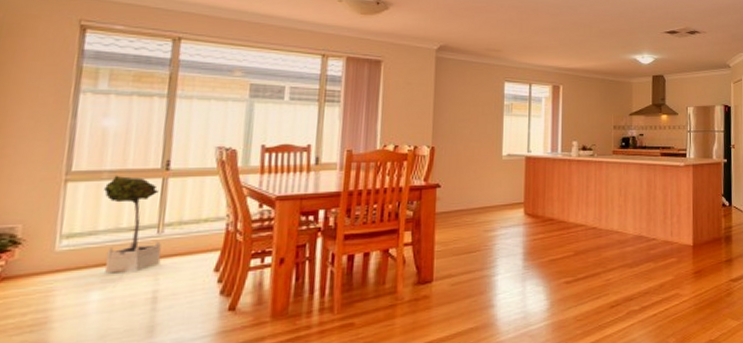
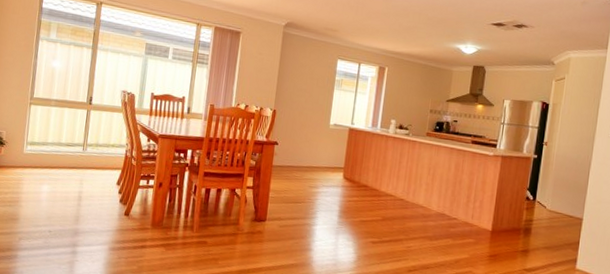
potted tree: present [104,175,162,274] -> none [51,104,85,176]

